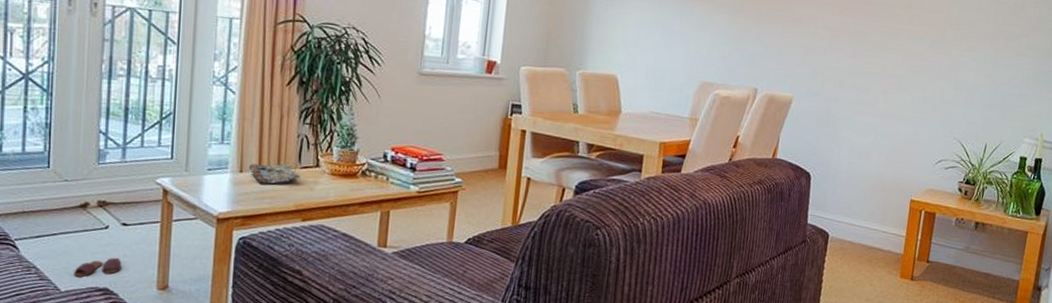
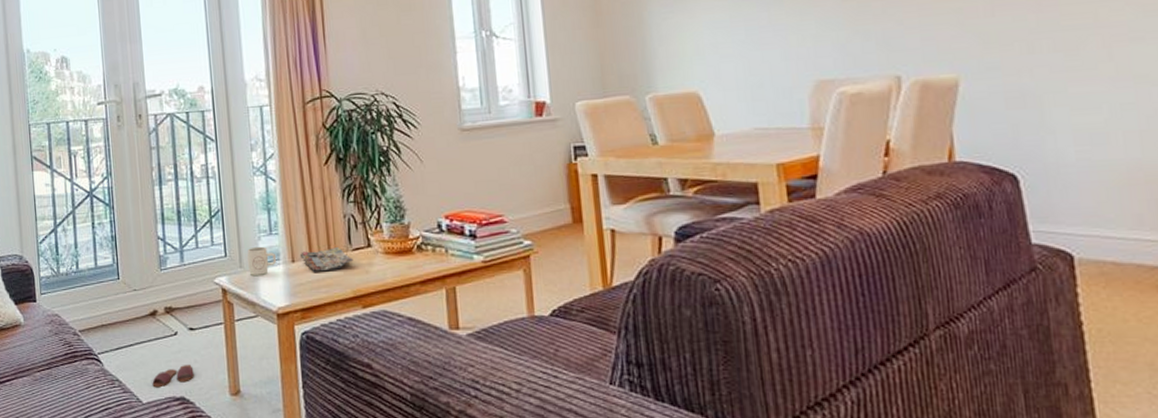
mug: none [194,153,224,181] -> present [247,246,276,275]

